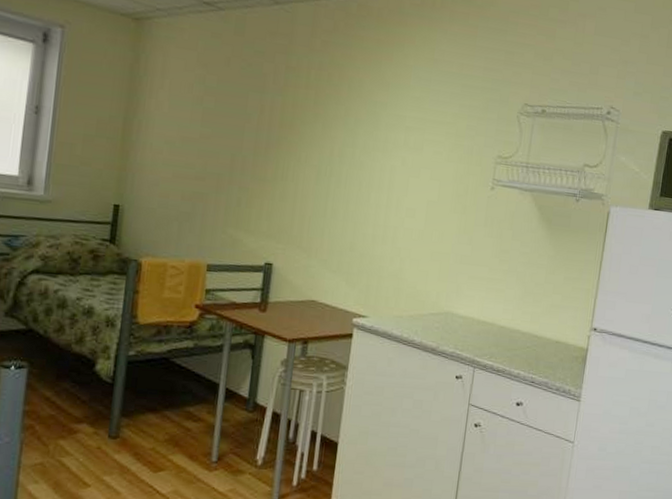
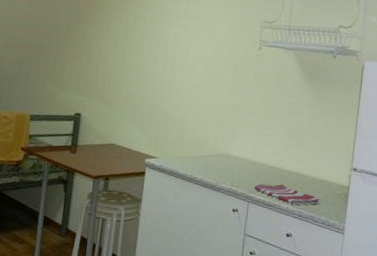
dish towel: none [481,346,554,370] -> present [254,184,319,205]

